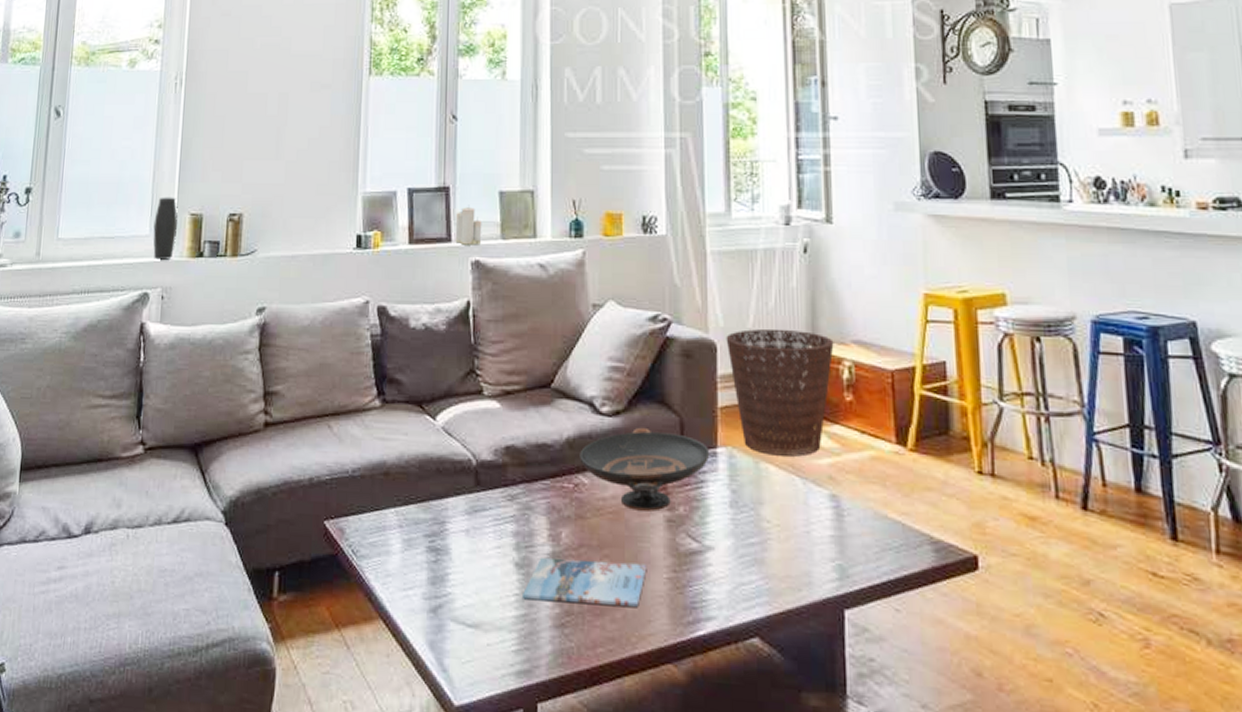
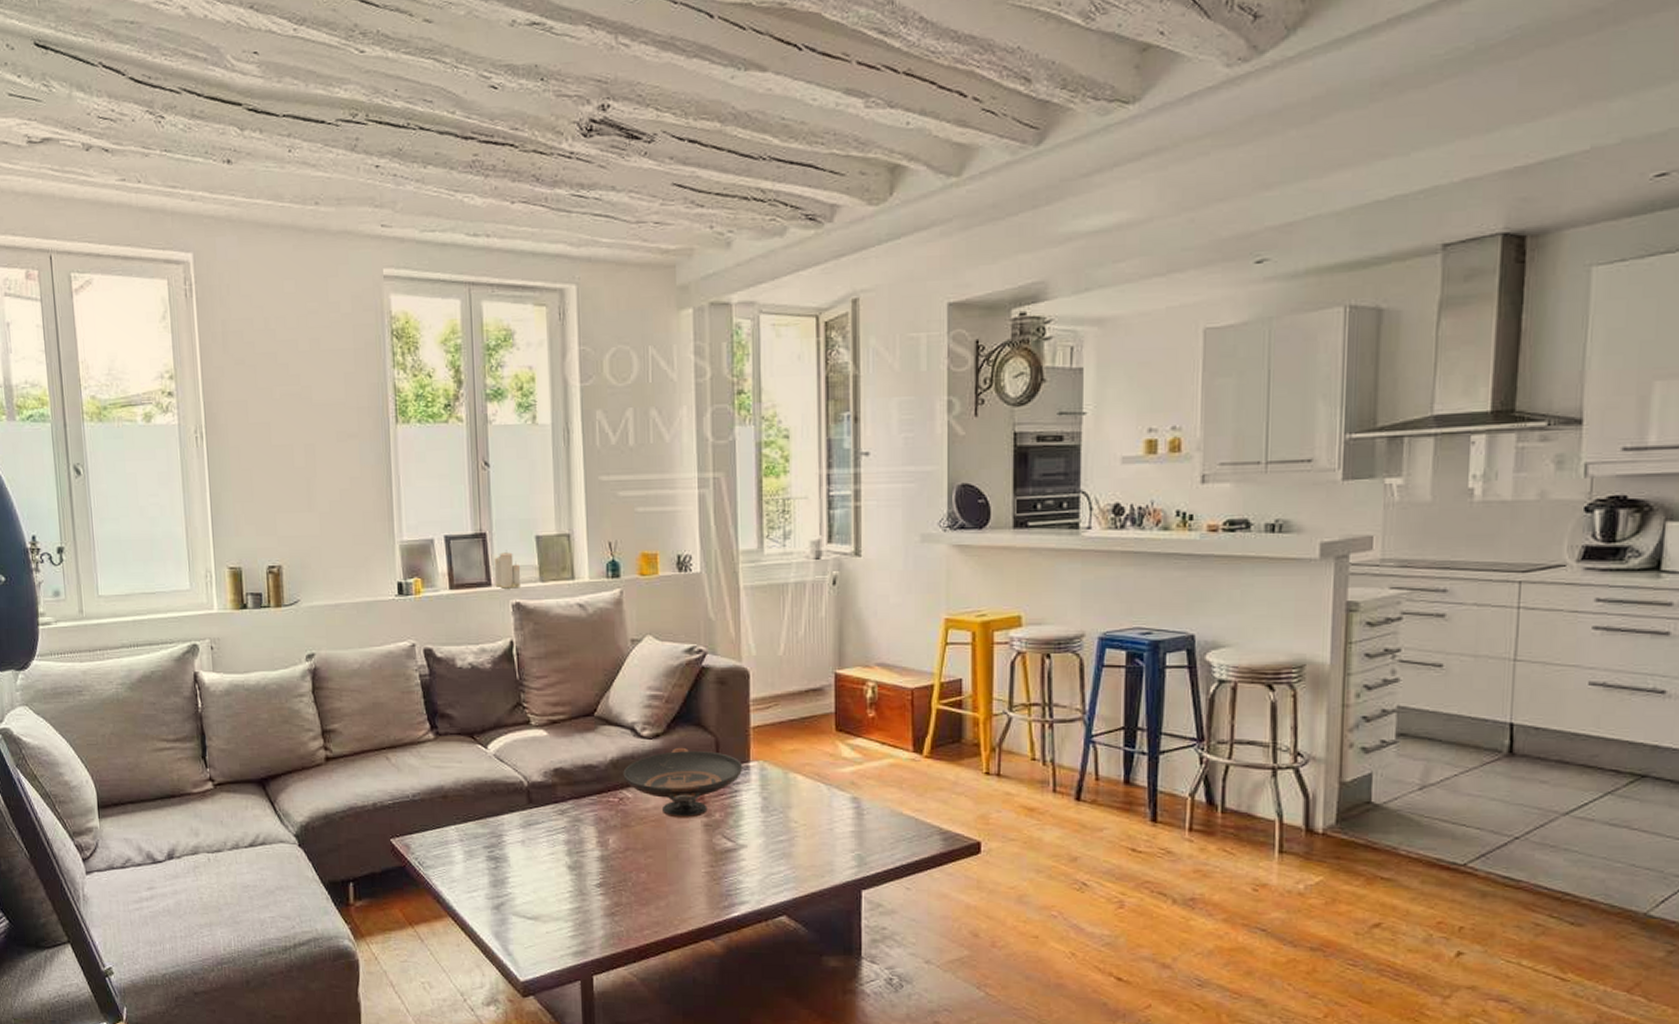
vase: present [153,197,178,260] -> none [193,551,218,613]
magazine: present [521,558,647,607] -> none [575,860,687,896]
basket: present [726,328,834,457] -> none [758,655,859,767]

